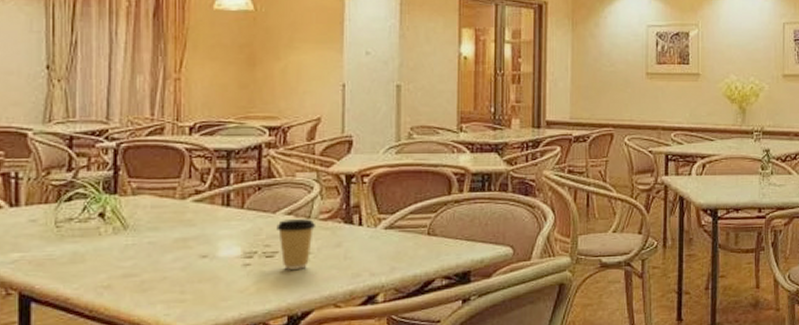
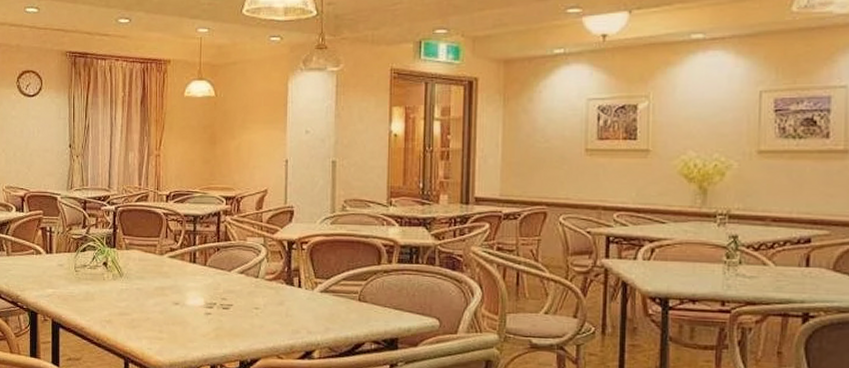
coffee cup: present [277,219,316,270] -> none [231,278,263,322]

